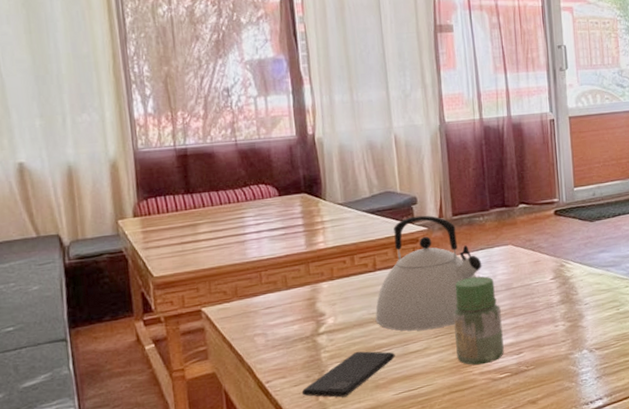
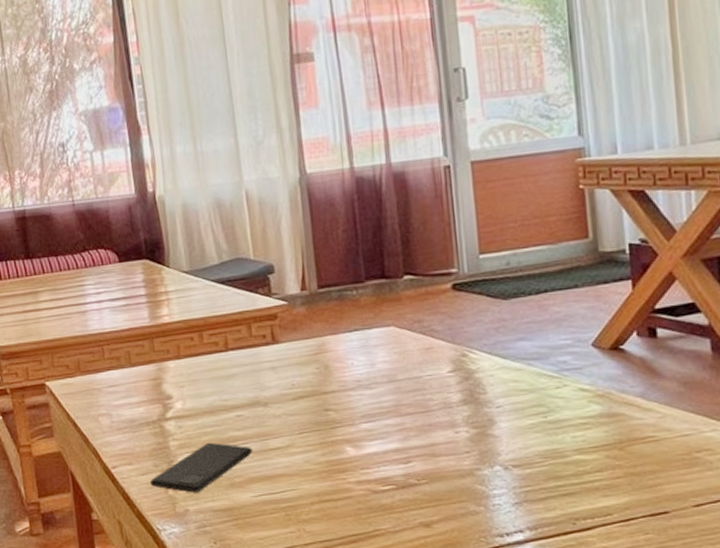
kettle: present [375,215,482,331] -> none [228,286,357,424]
jar: present [453,276,504,365] -> none [321,363,387,472]

